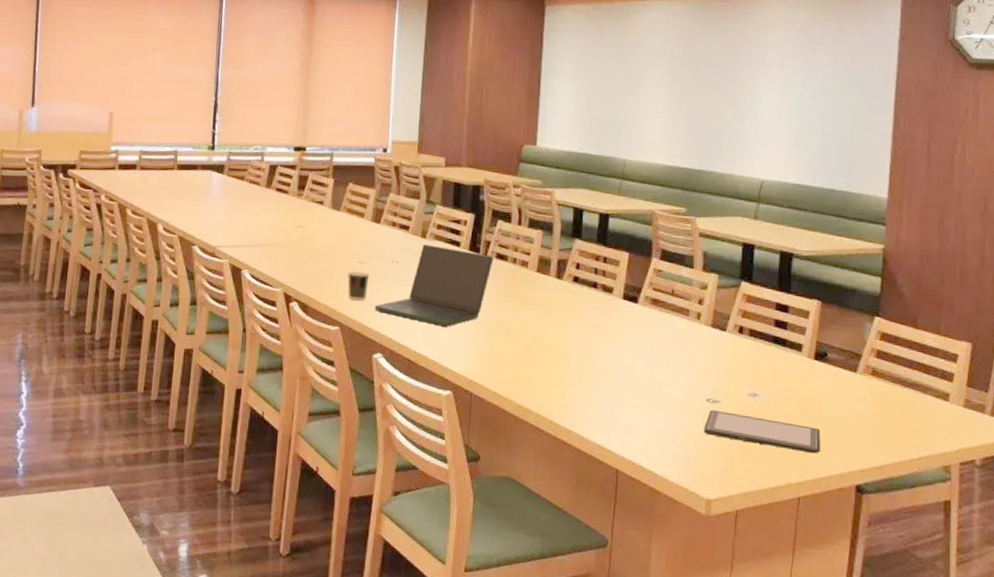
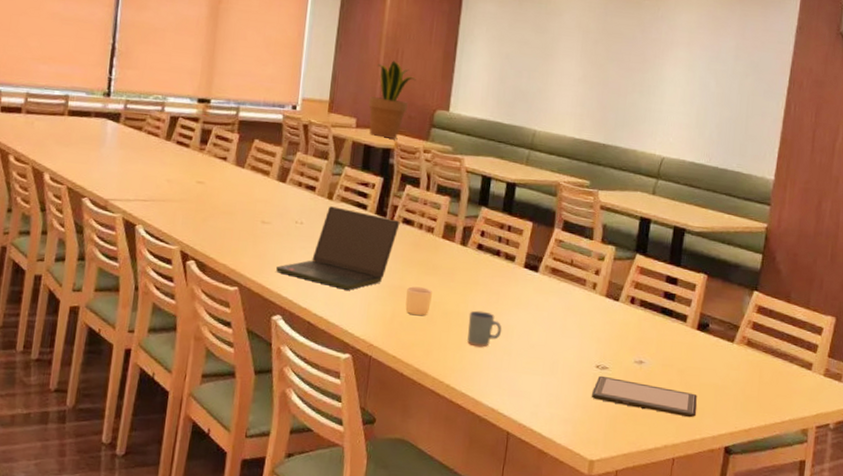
mug: present [347,271,370,301] -> none [248,230,273,261]
potted plant: none [456,99,502,176] -> present [368,60,416,139]
cup: none [504,321,530,351] -> present [405,286,432,316]
mug: none [568,344,604,381] -> present [466,310,502,347]

